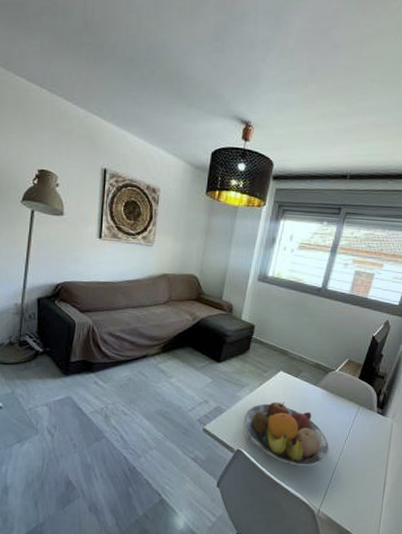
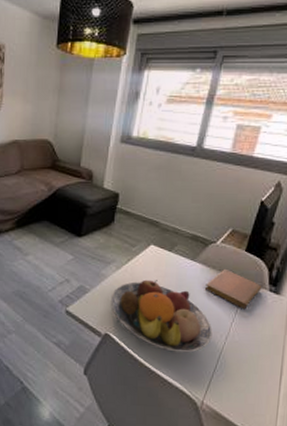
notebook: none [324,394,372,429] -> present [204,269,262,310]

